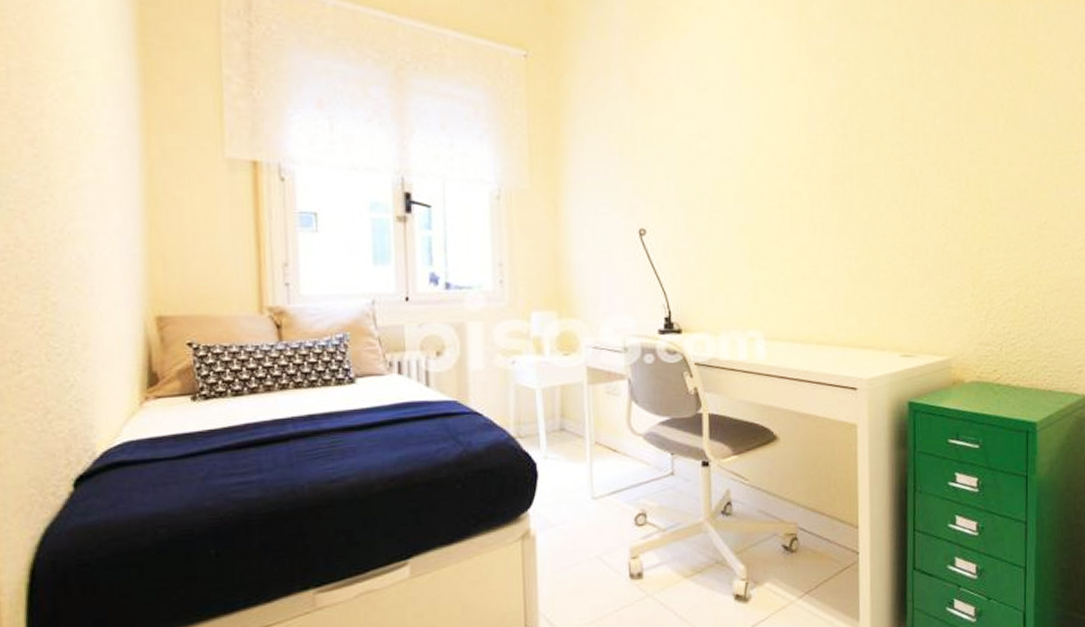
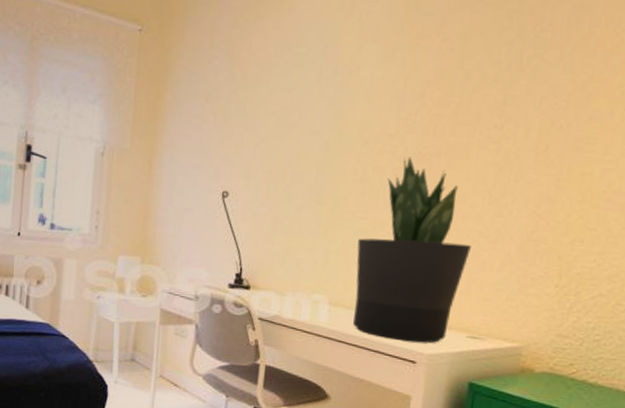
planter: none [785,179,892,369] -> present [353,157,471,343]

